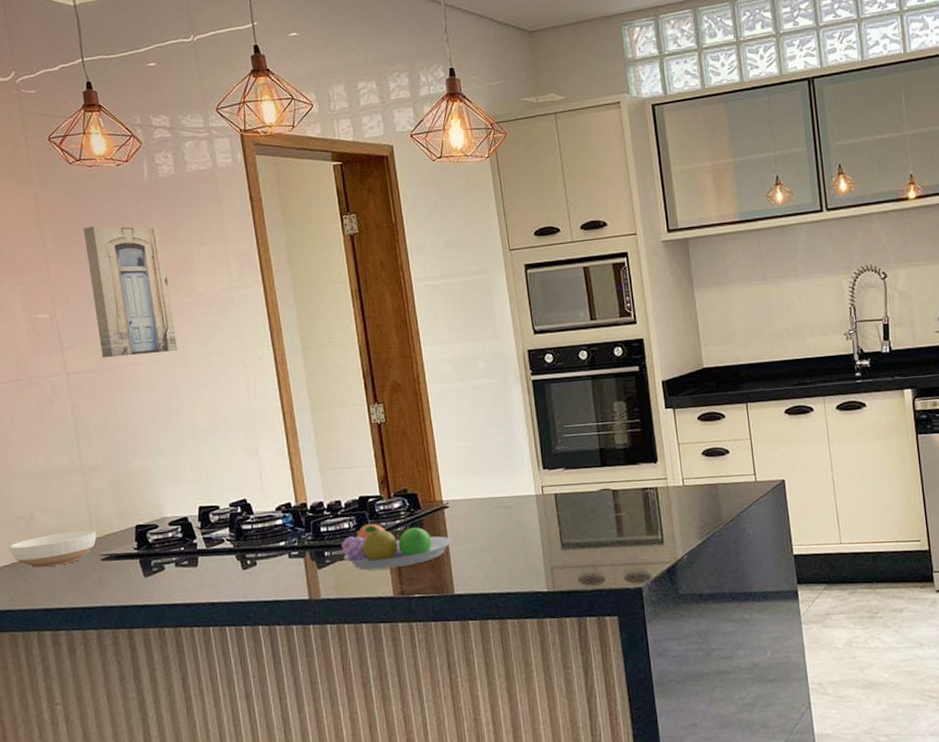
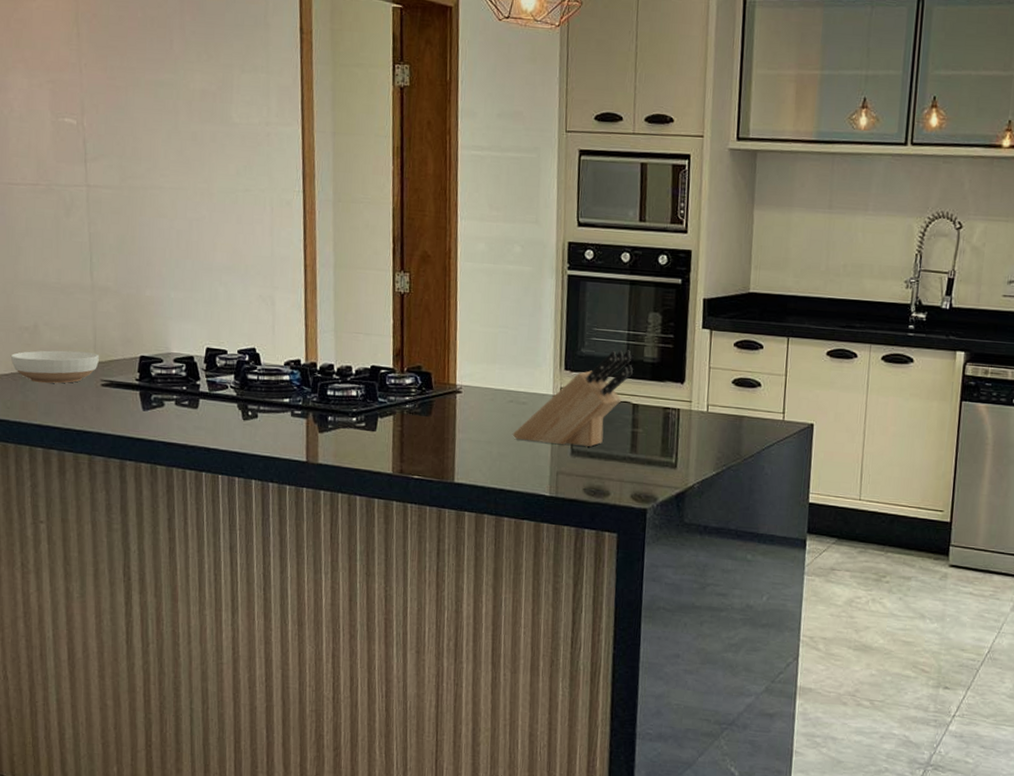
wall art: present [83,226,178,358] -> none [121,32,205,181]
fruit bowl: present [341,523,453,570] -> none [346,395,461,446]
knife block: none [503,440,607,543] -> present [512,350,633,447]

